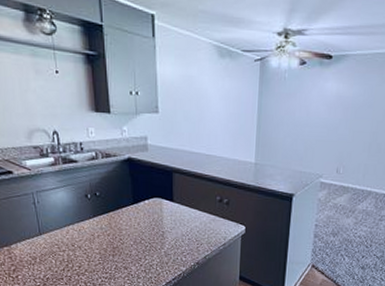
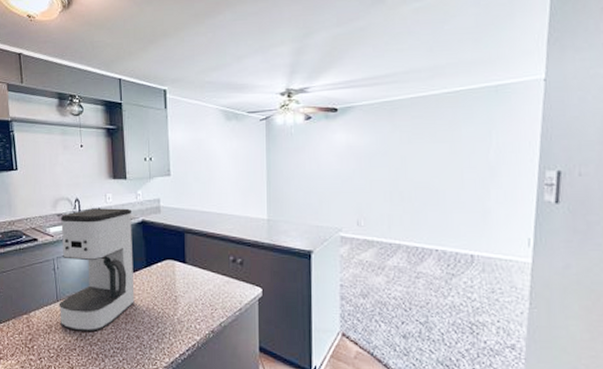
coffee maker: none [38,142,122,264] -> present [58,208,135,333]

